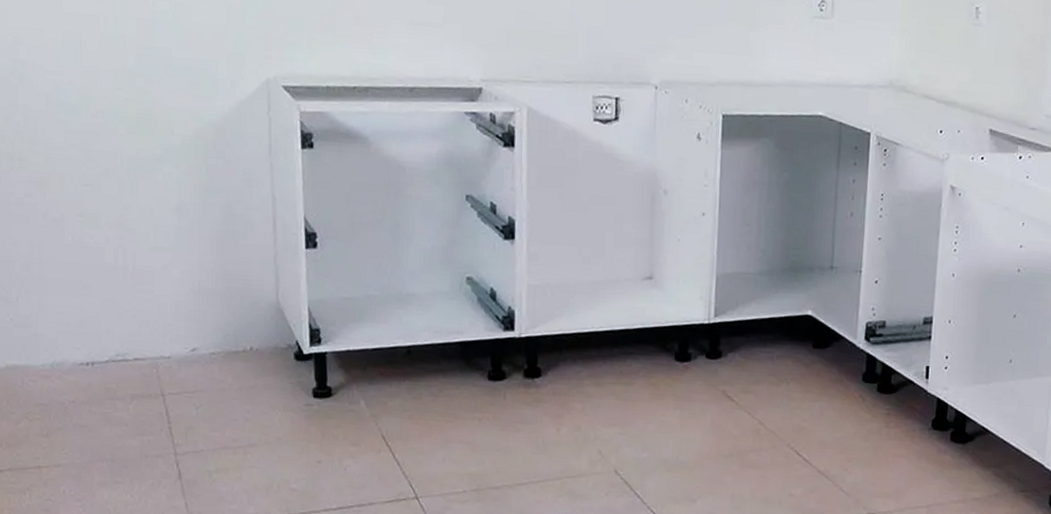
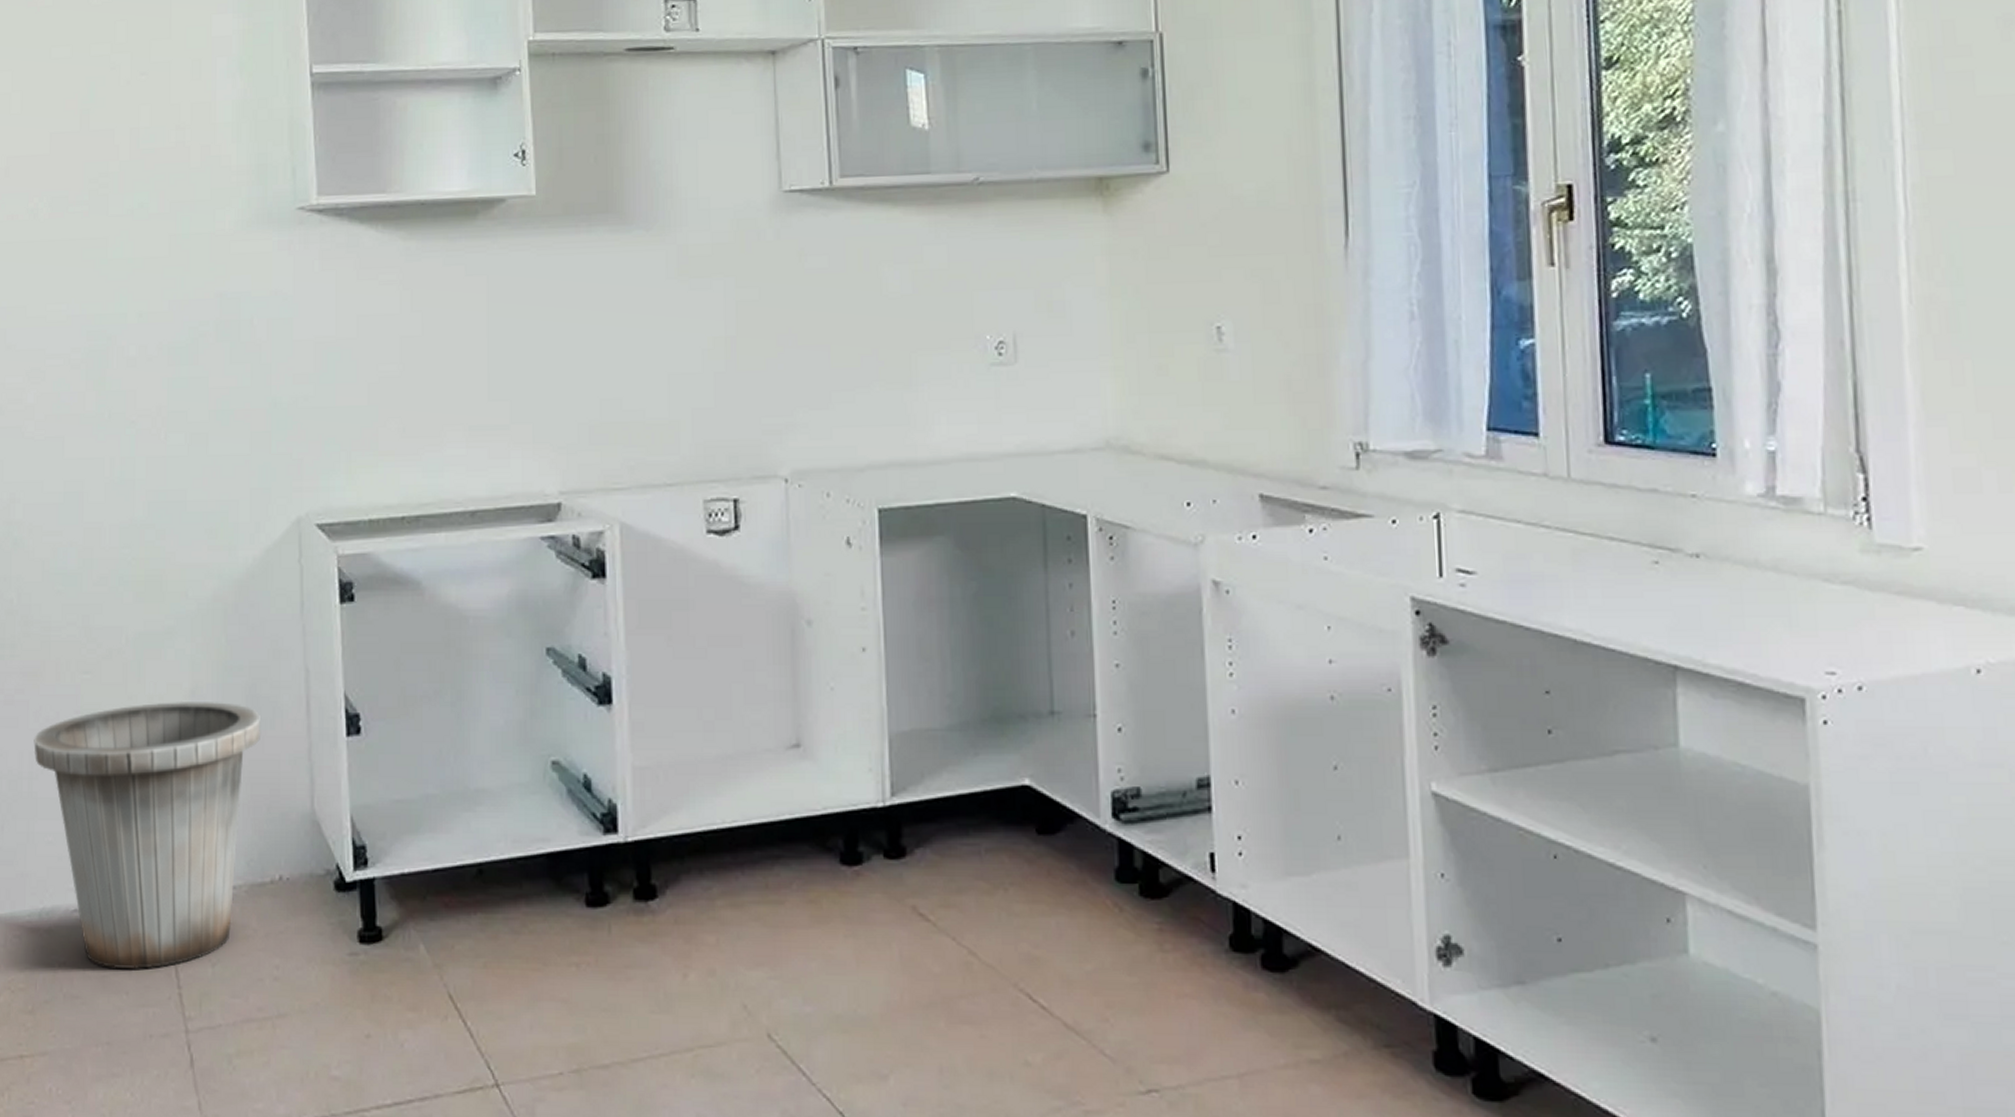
trash can: none [42,213,236,409] -> present [34,700,262,969]

